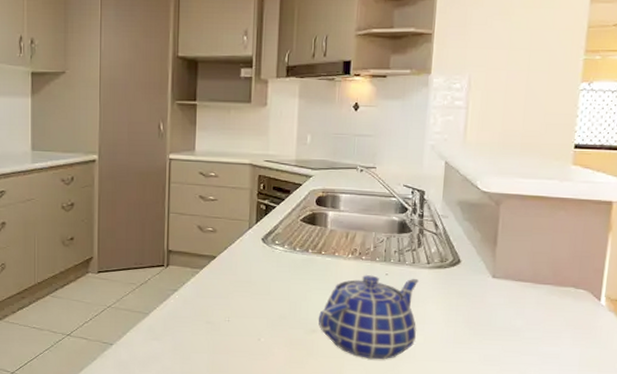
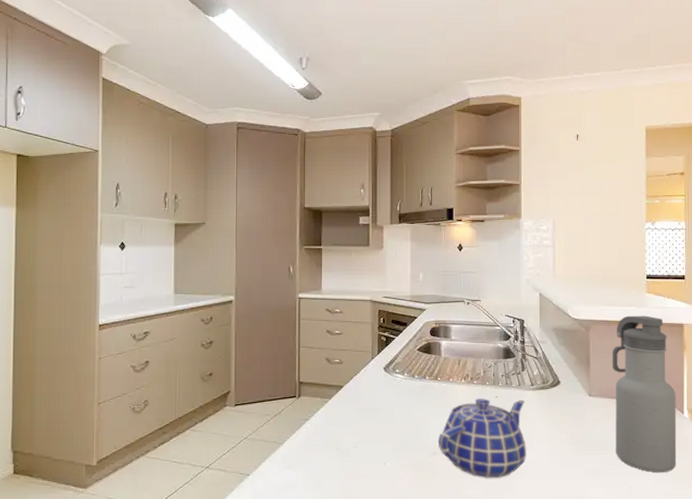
water bottle: none [517,190,594,363] -> present [612,315,677,473]

